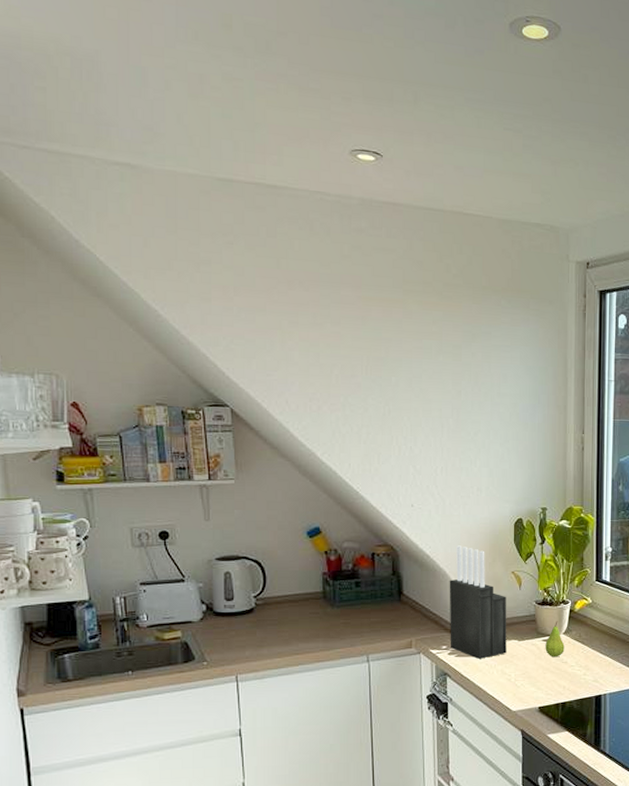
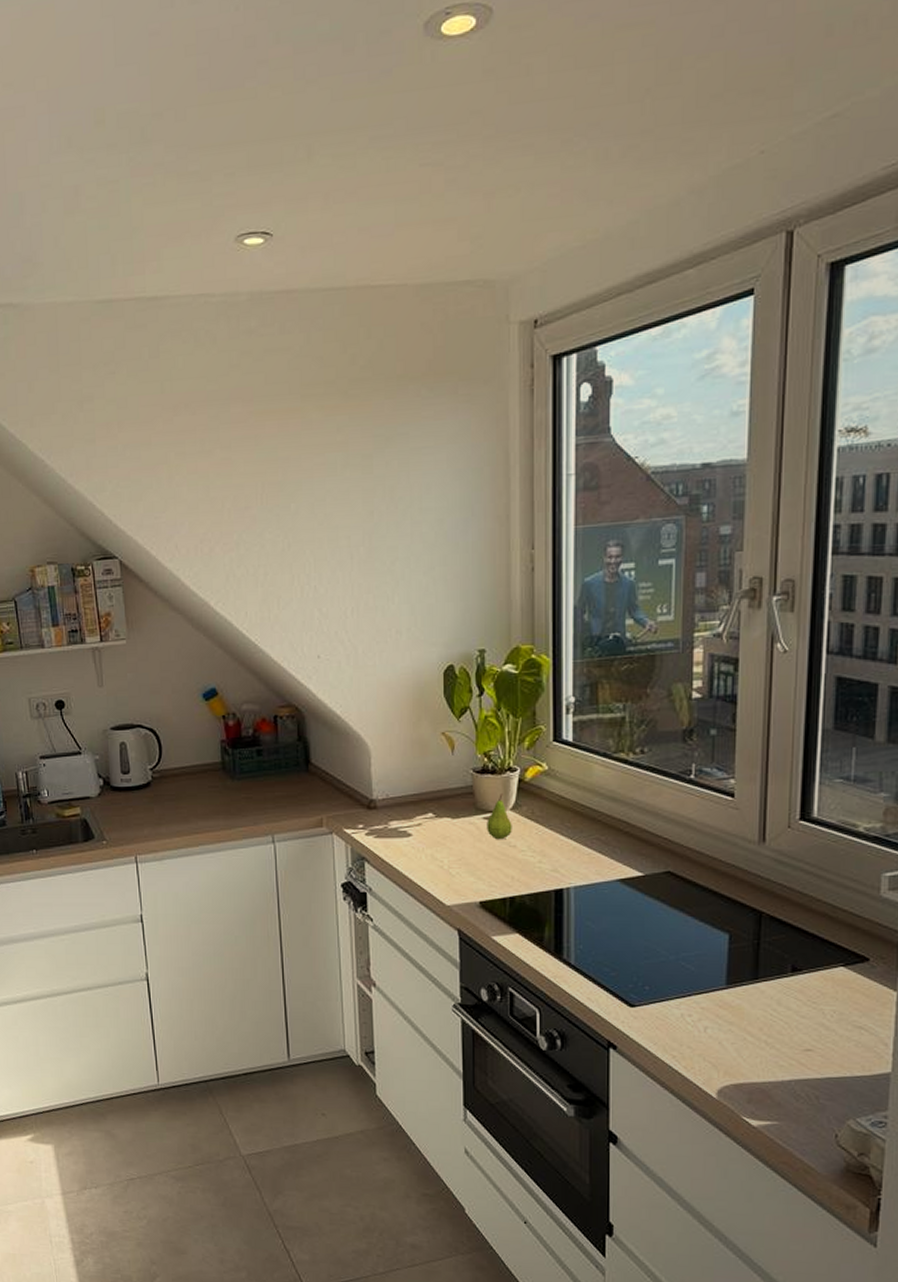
knife block: present [449,545,507,659] -> none [364,702,437,841]

